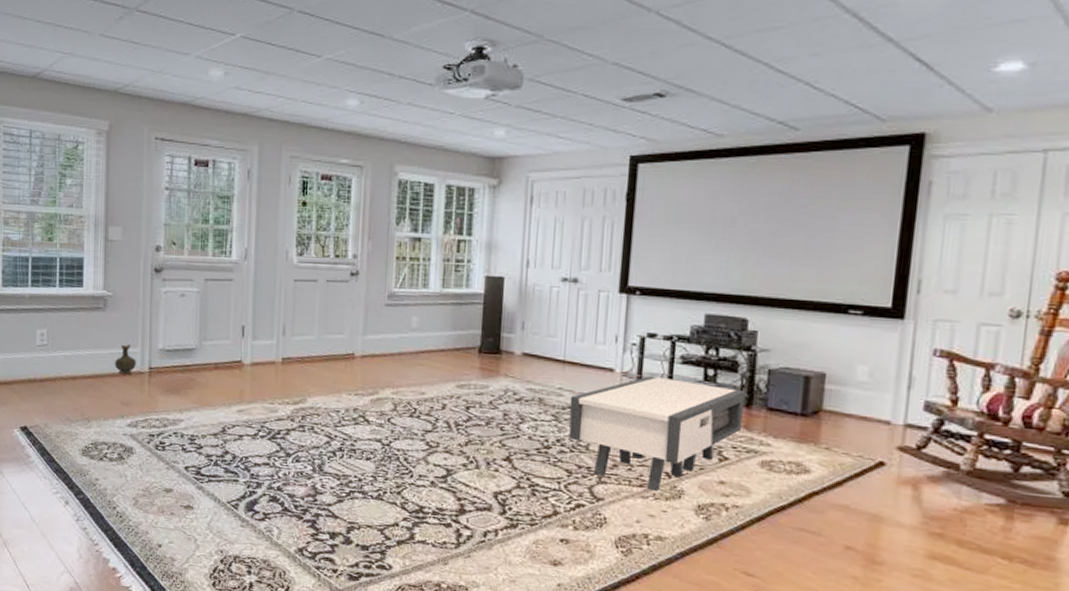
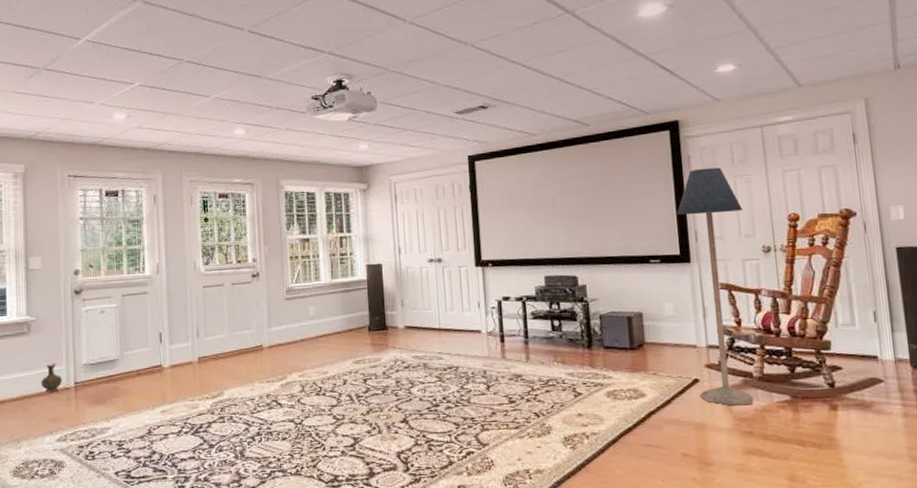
coffee table: present [569,375,746,491] -> none [449,332,588,430]
floor lamp: none [882,199,994,502] -> present [677,167,754,406]

